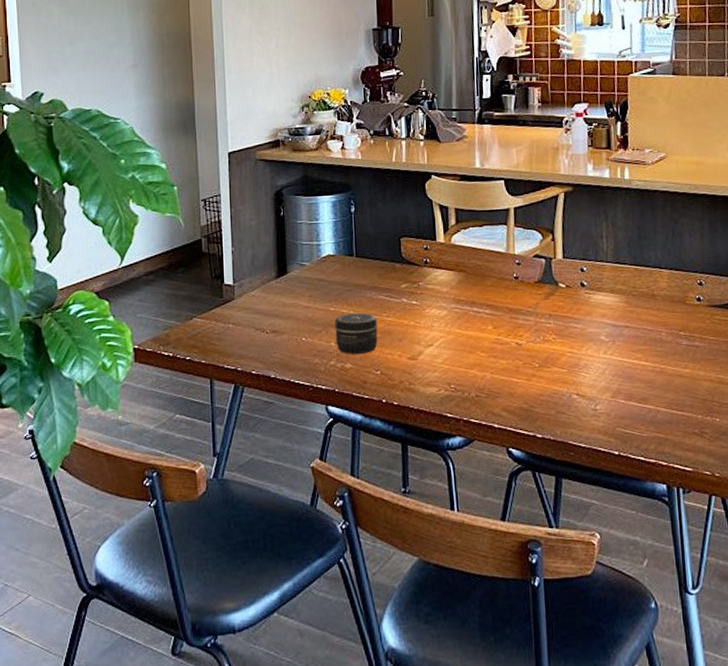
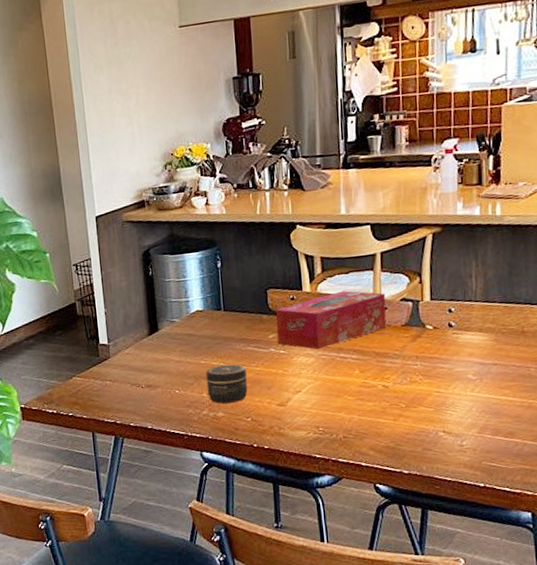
tissue box: none [408,243,520,303] -> present [275,290,387,350]

